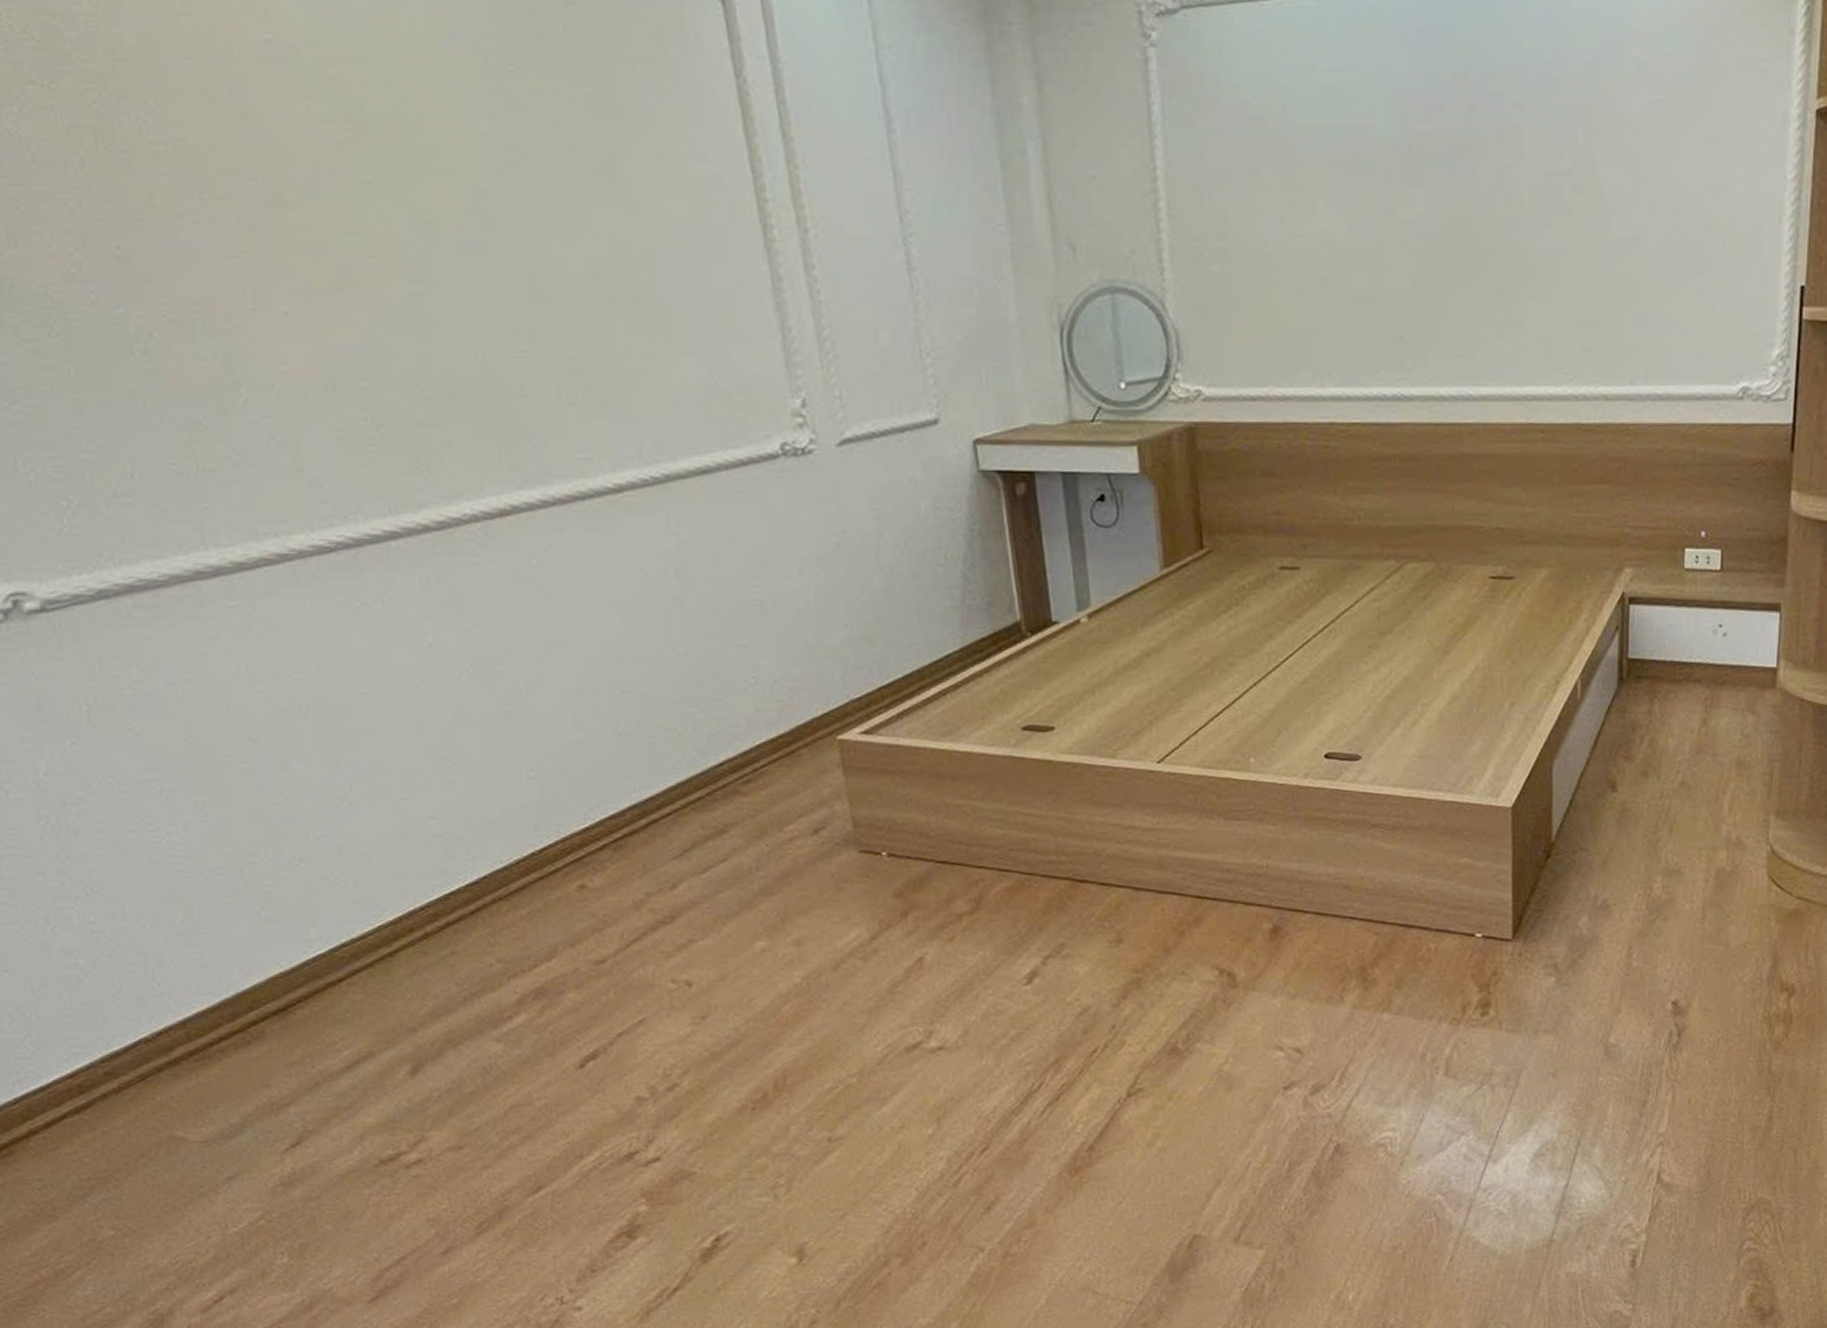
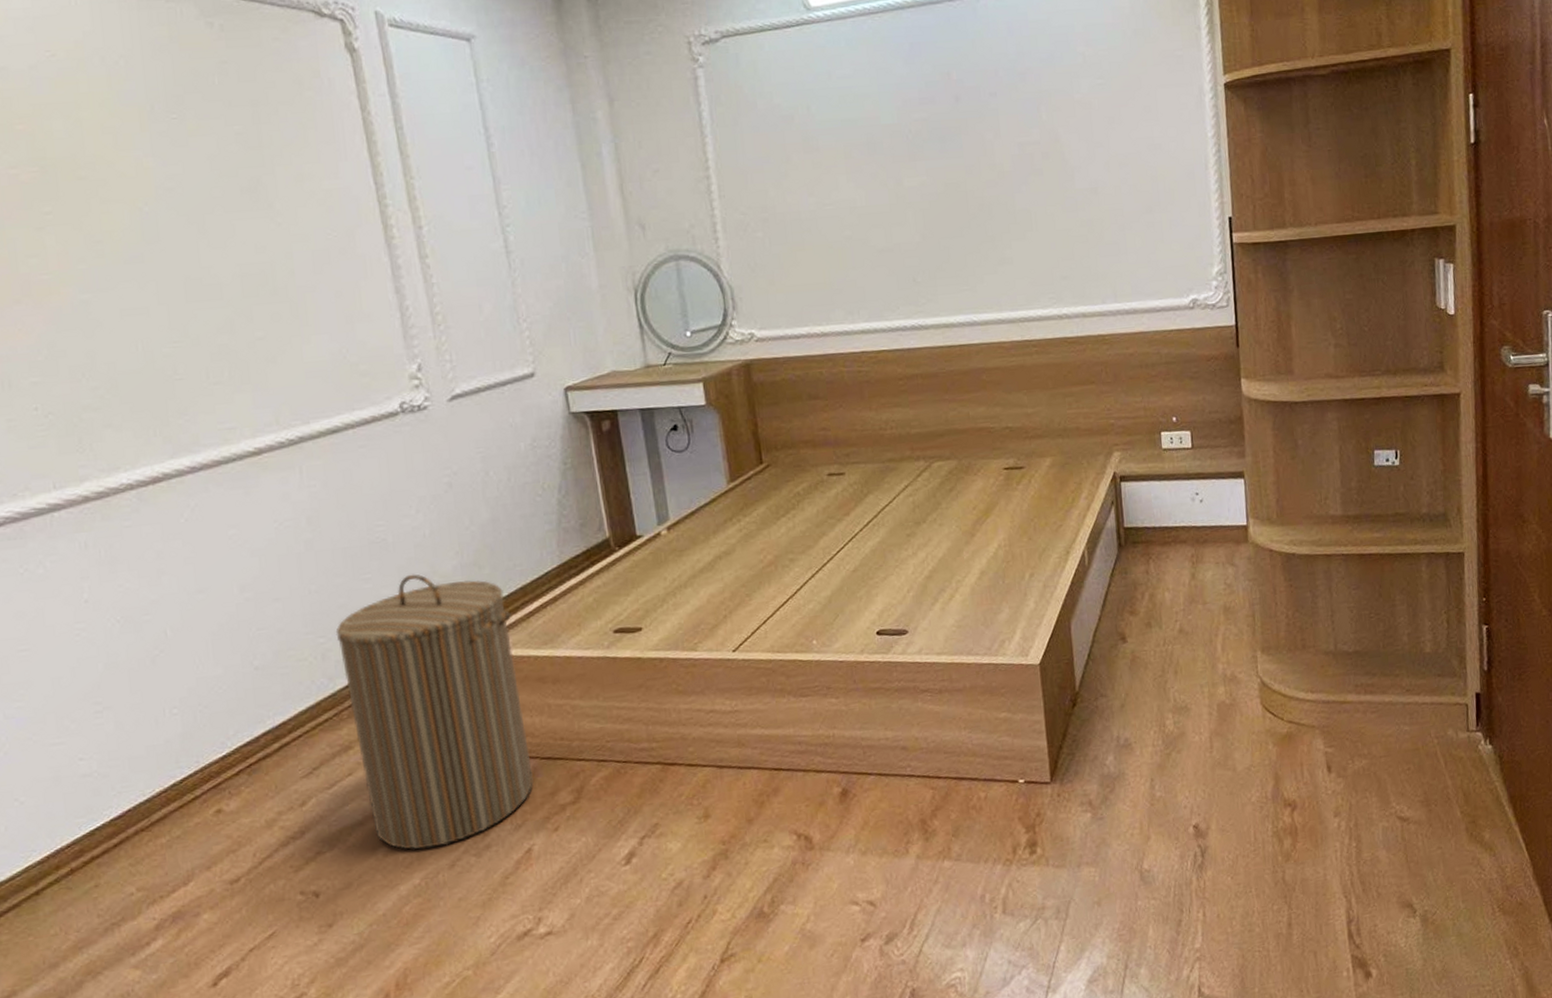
laundry hamper: none [708,644,927,947] -> present [335,574,534,850]

